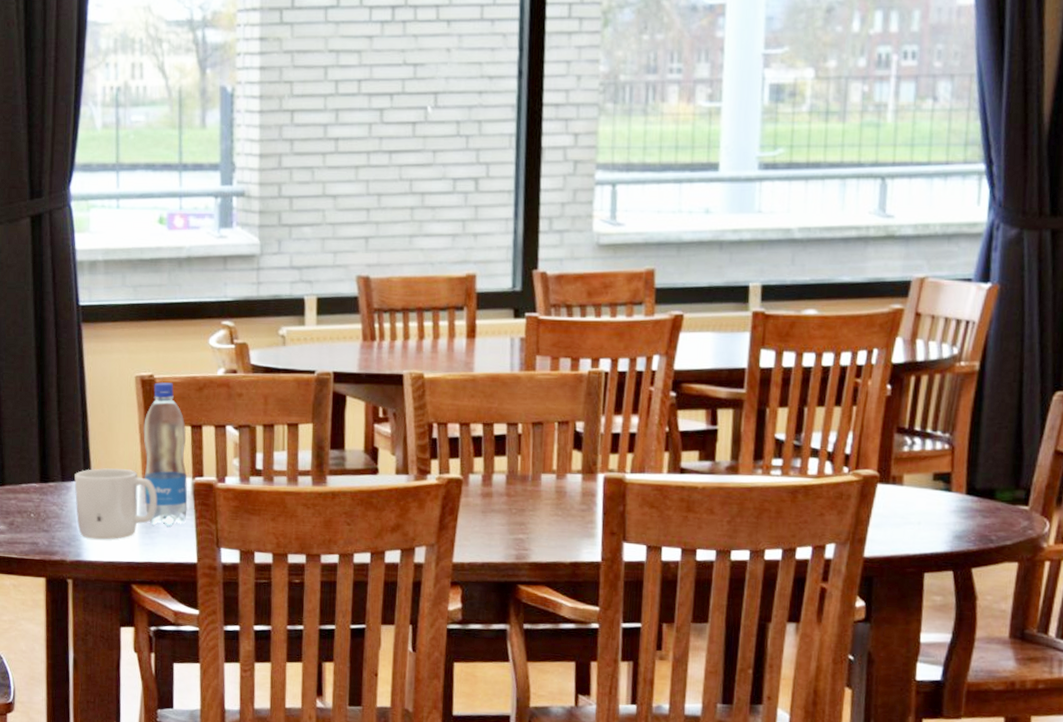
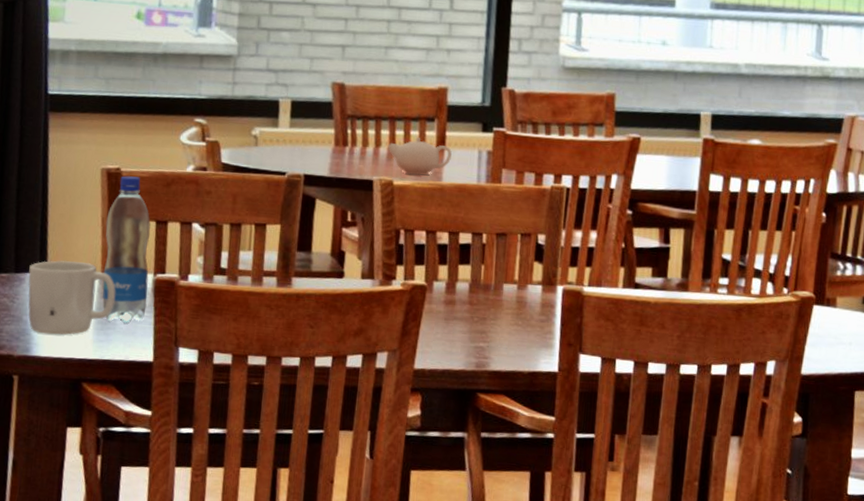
teapot: none [416,328,483,367] -> present [387,137,452,176]

